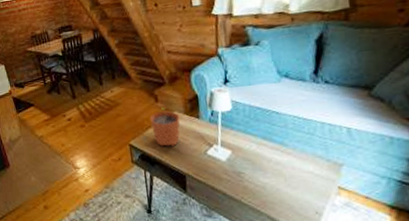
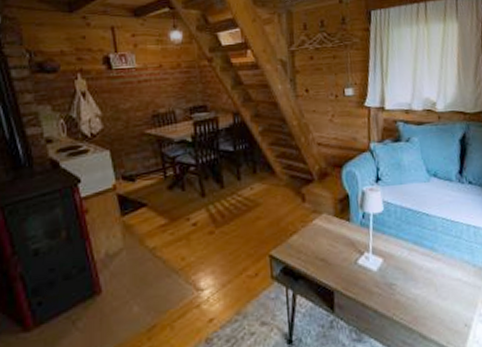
plant pot: present [149,107,180,147] -> none [295,208,329,257]

